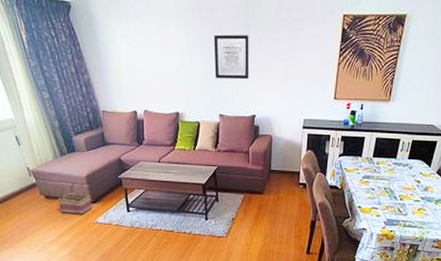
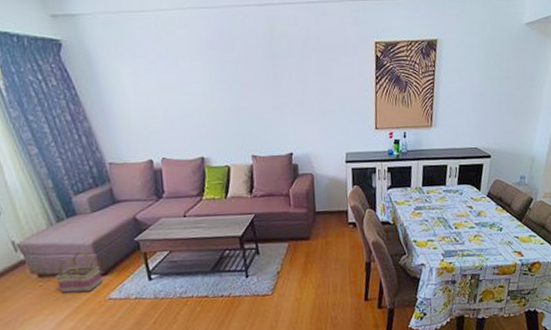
wall art: present [213,34,249,80] -> none [238,67,281,117]

